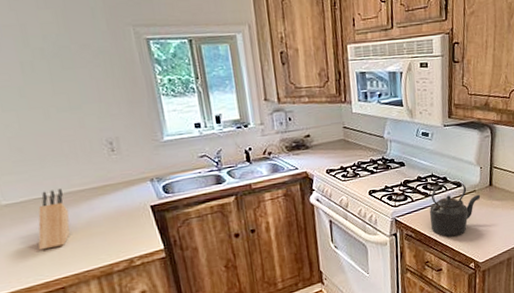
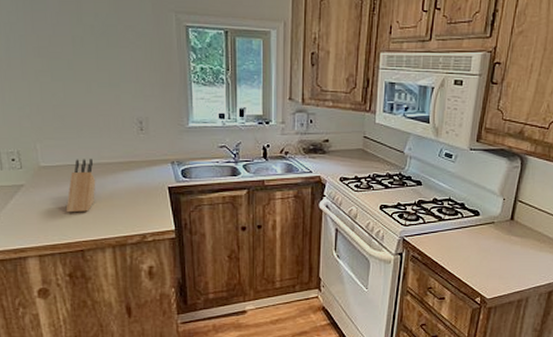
kettle: present [429,180,481,237] -> none [440,208,499,266]

